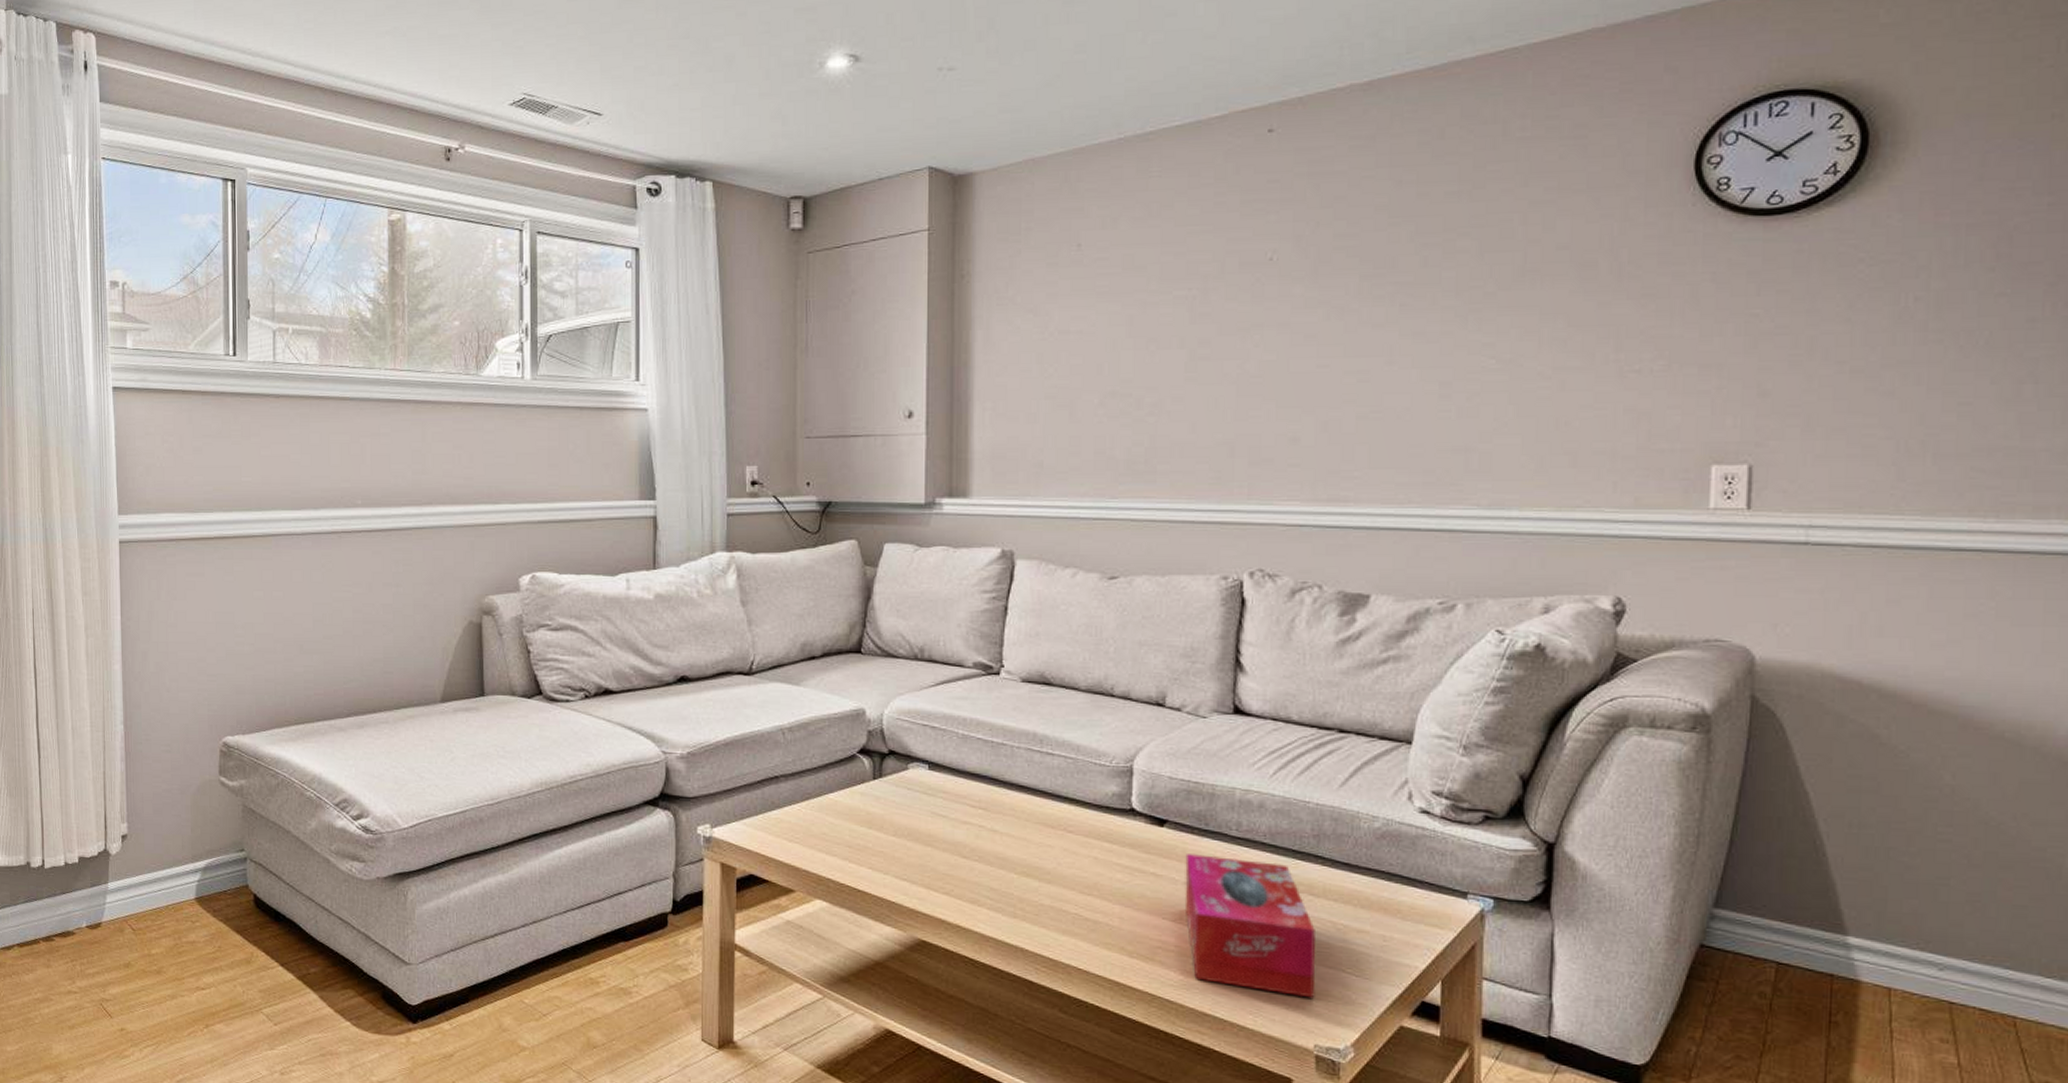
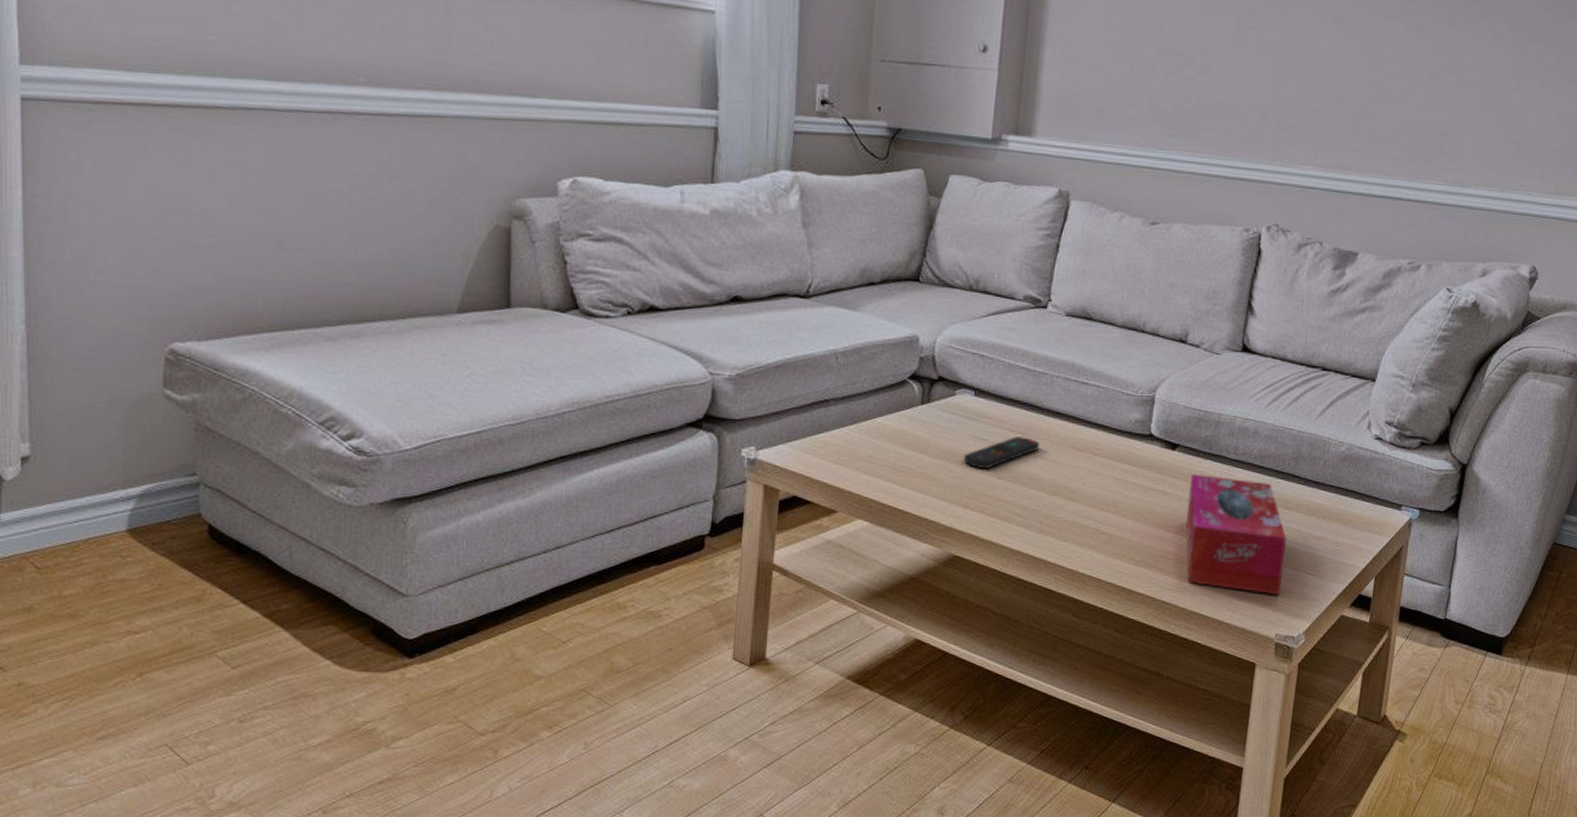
remote control: none [922,812,1004,848] -> present [963,436,1039,470]

